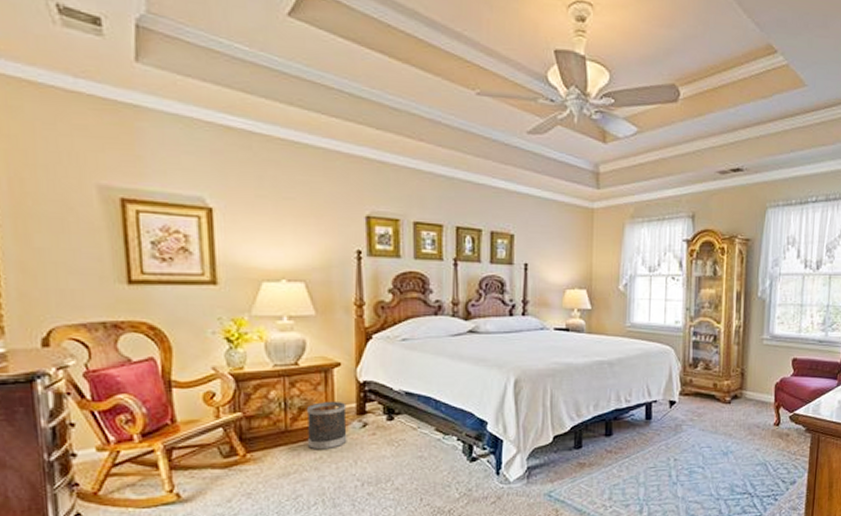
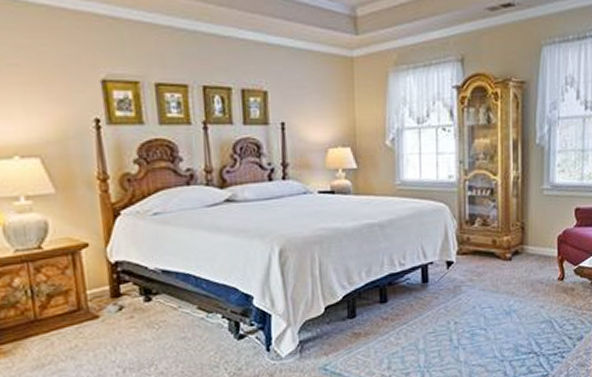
wastebasket: present [306,400,347,450] -> none [55,284,103,339]

